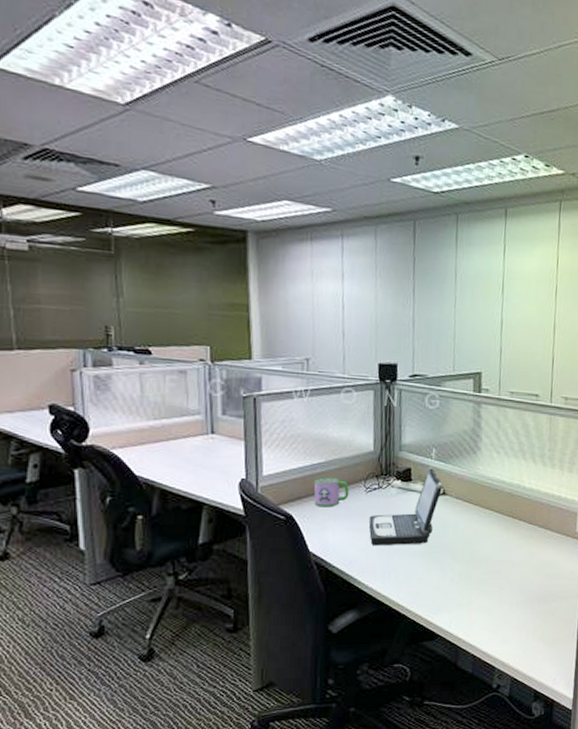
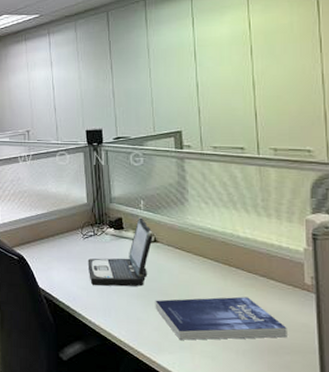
mug: present [313,476,349,508] -> none [39,225,69,251]
book: none [437,548,557,597] -> present [155,296,287,340]

